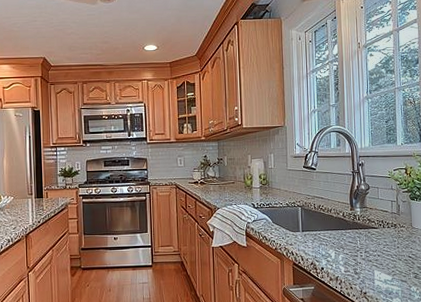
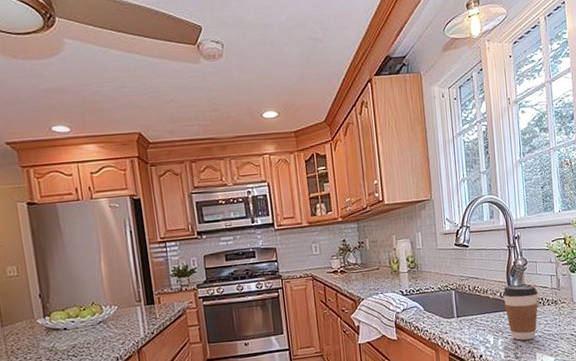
coffee cup: none [345,207,379,258] -> present [503,285,538,341]

